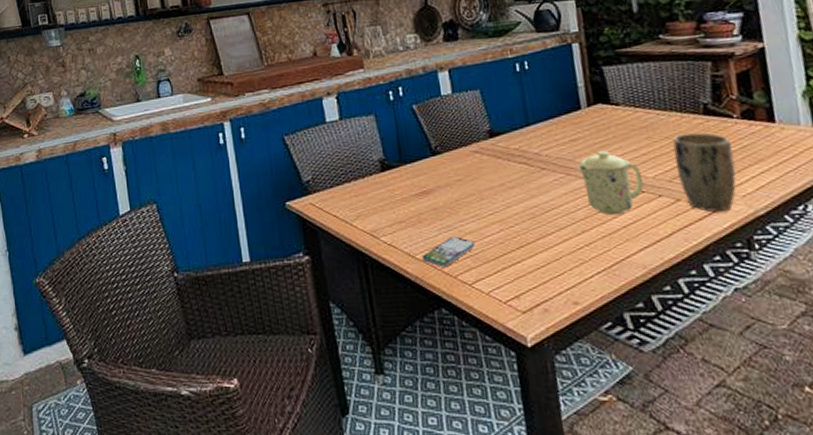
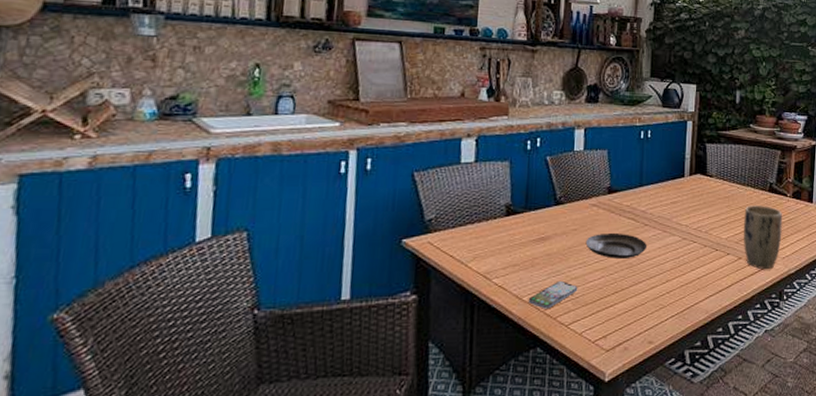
tart tin: none [474,180,550,209] -> present [585,232,648,258]
mug: present [576,151,644,216] -> none [672,214,718,268]

